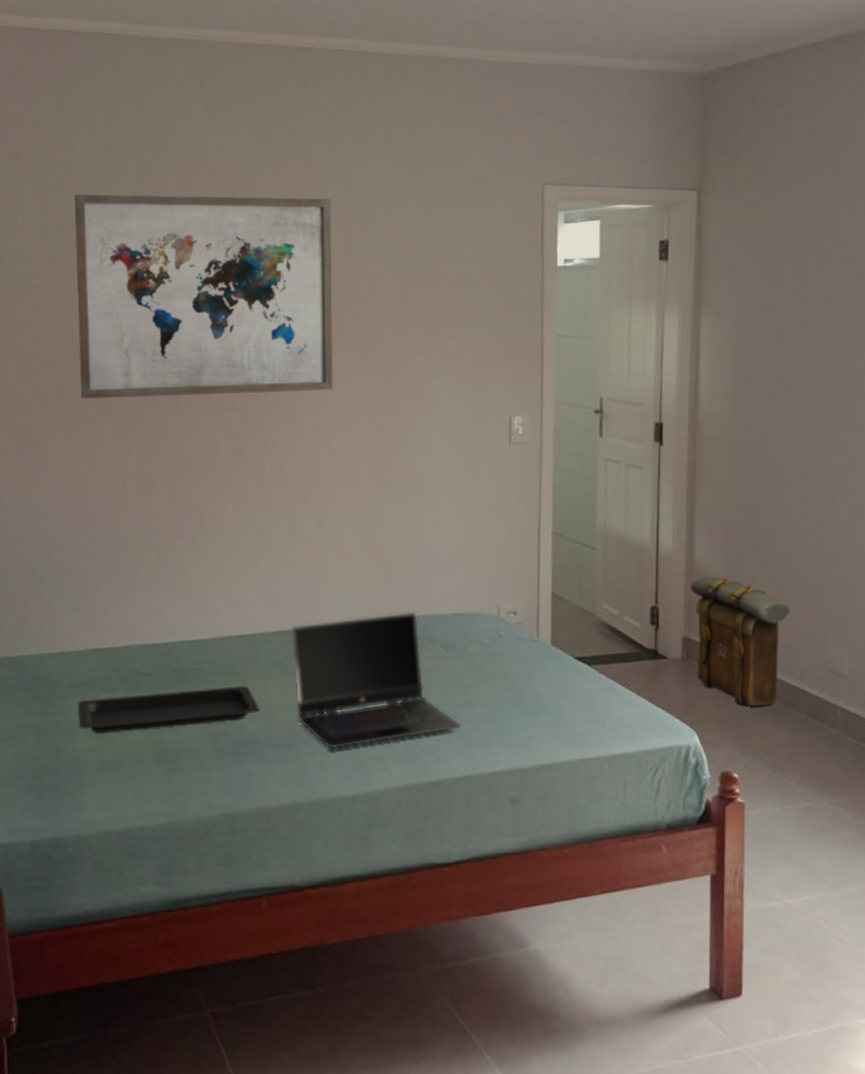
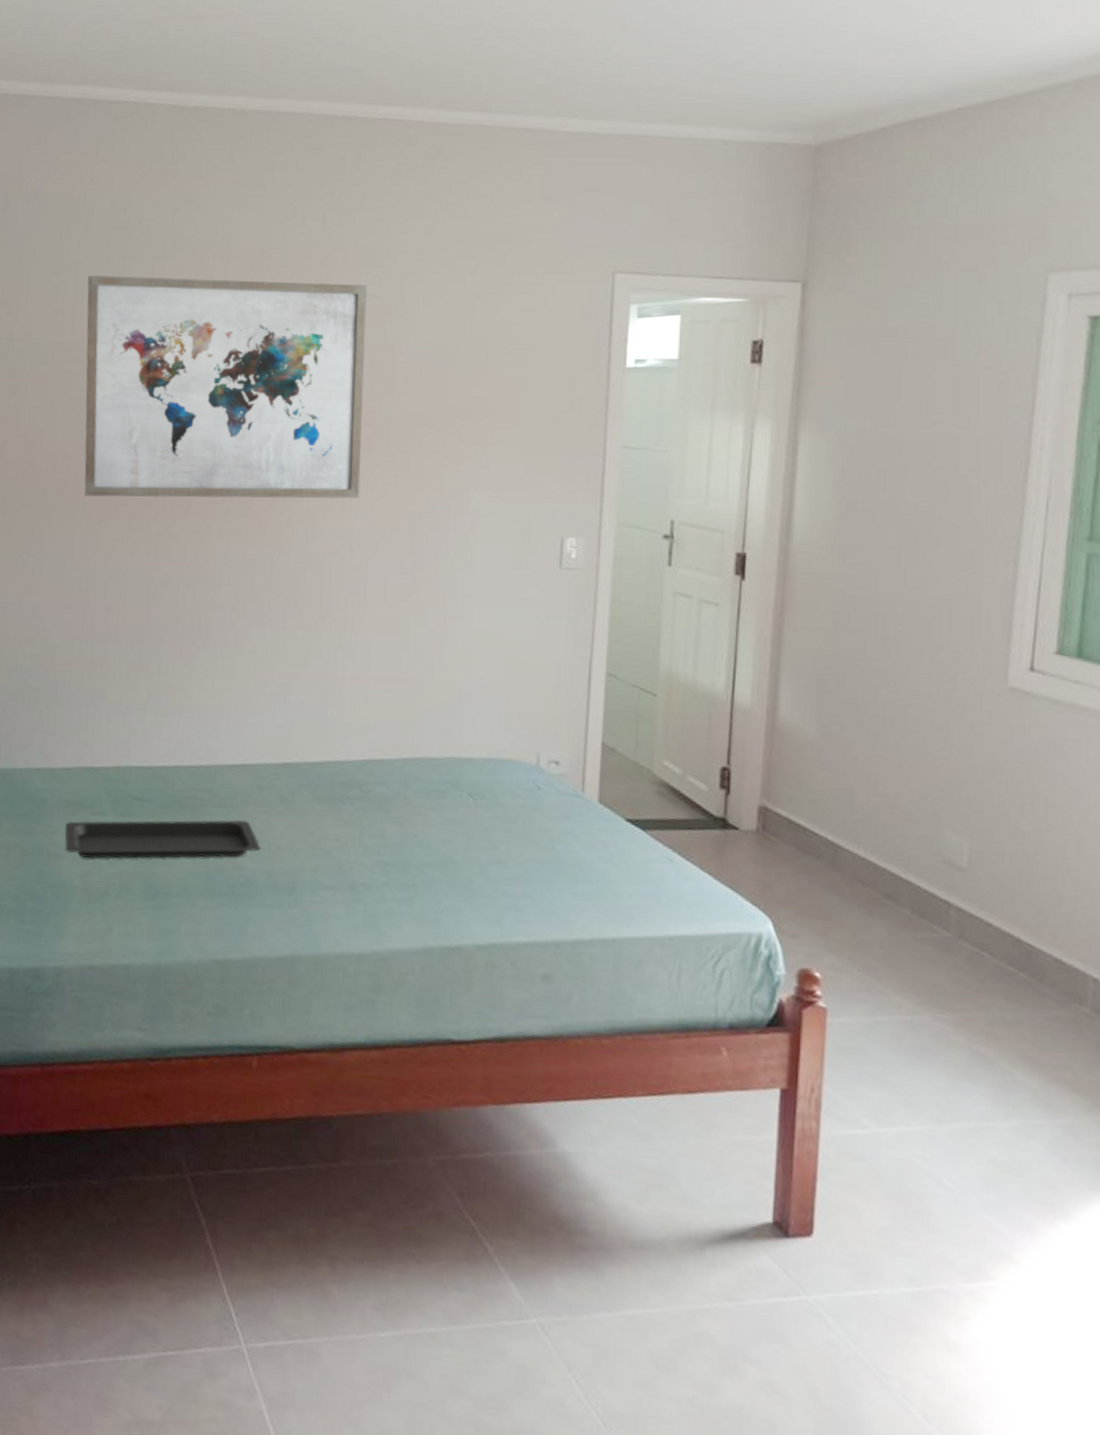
laptop computer: present [291,611,462,749] -> none [299,751,489,900]
backpack: present [690,576,791,707] -> none [771,736,896,896]

